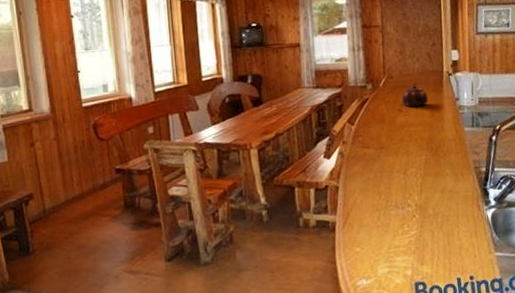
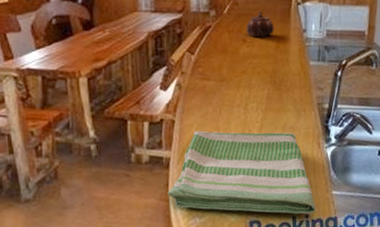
dish towel: none [335,195,480,276] -> present [168,130,316,215]

